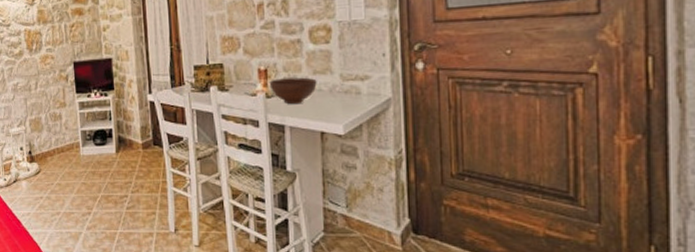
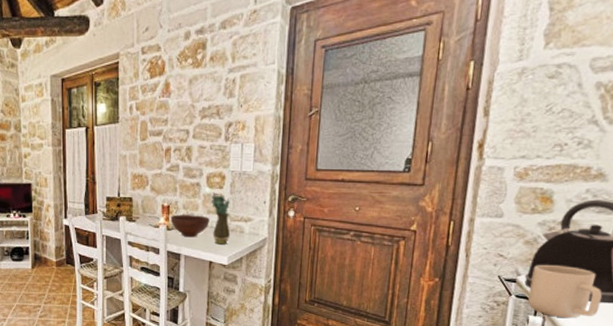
vase: none [316,49,345,111] -> present [210,192,231,245]

